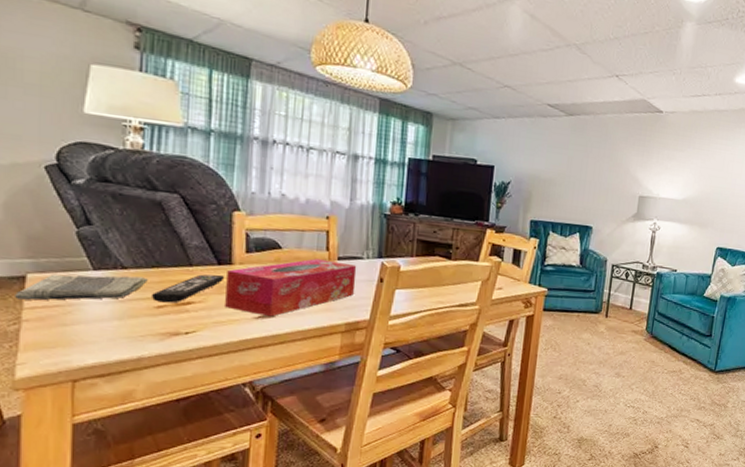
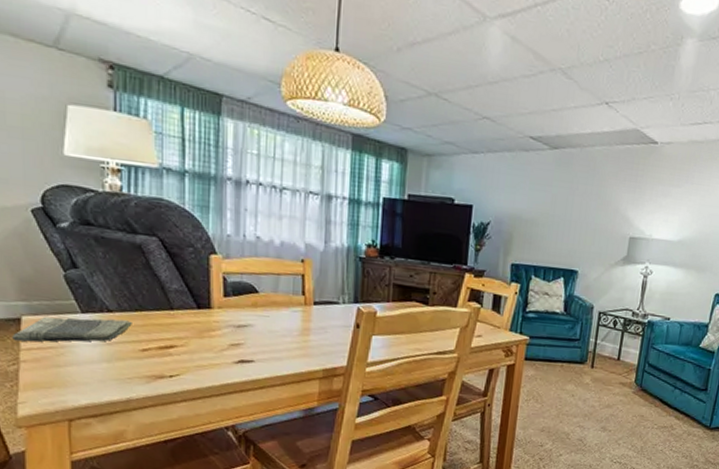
remote control: present [152,274,225,303] -> none [137,318,205,347]
tissue box: present [225,258,357,317] -> none [206,303,333,362]

